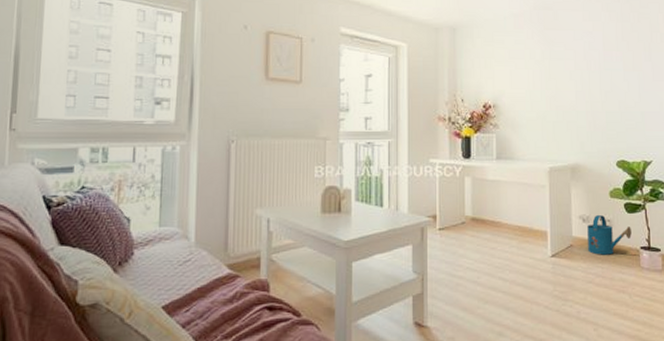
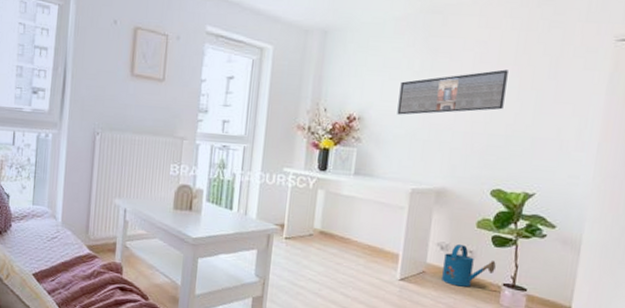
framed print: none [526,55,614,100] -> present [397,69,508,115]

